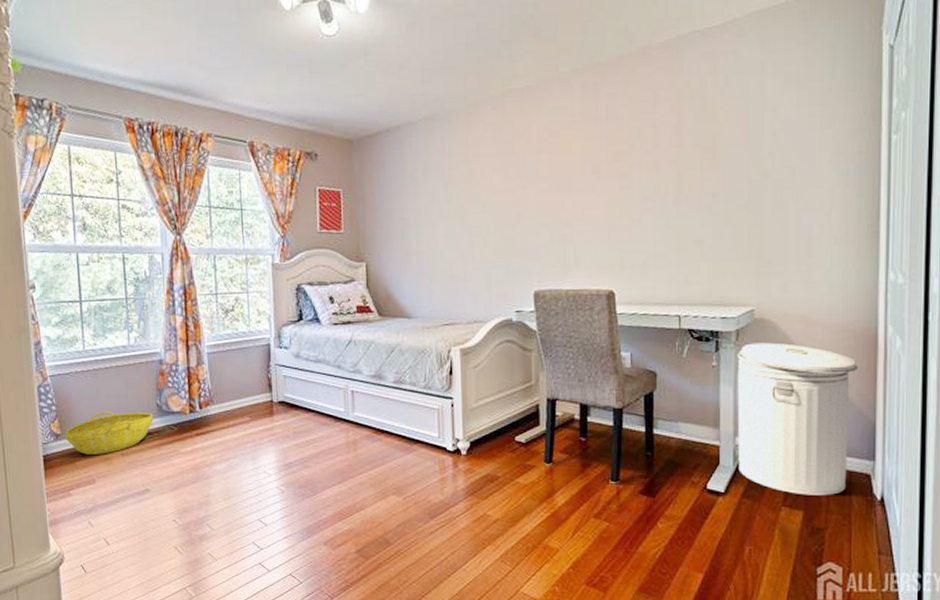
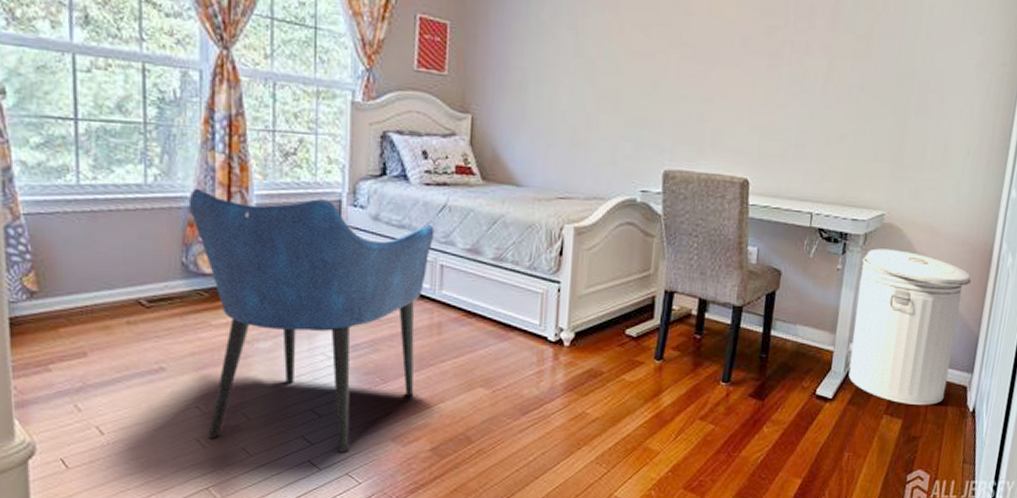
basket: present [65,412,153,455] -> none [44,266,175,321]
armchair: none [159,344,345,556] -> present [188,188,435,452]

